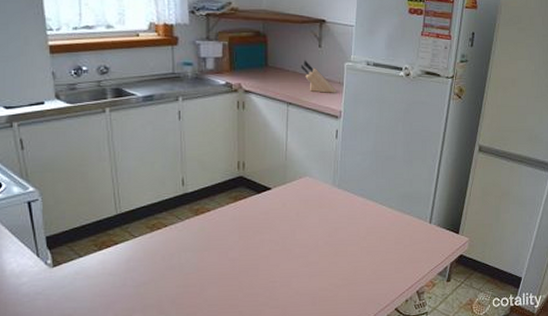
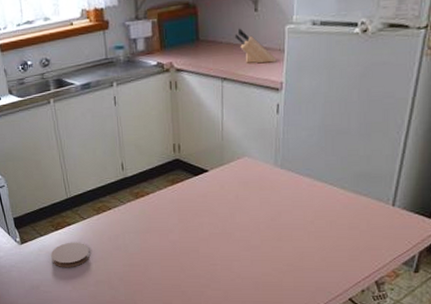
coaster: none [91,262,139,293] -> present [51,242,90,268]

